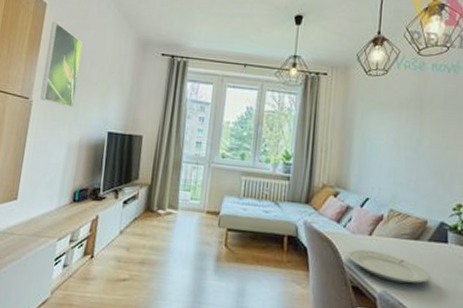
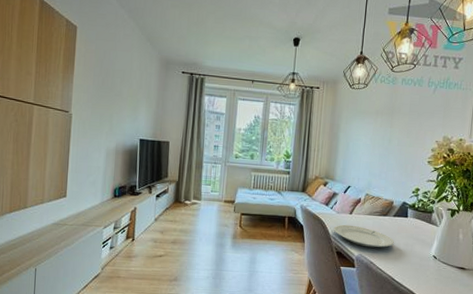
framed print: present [40,22,83,108] -> none [78,44,112,119]

